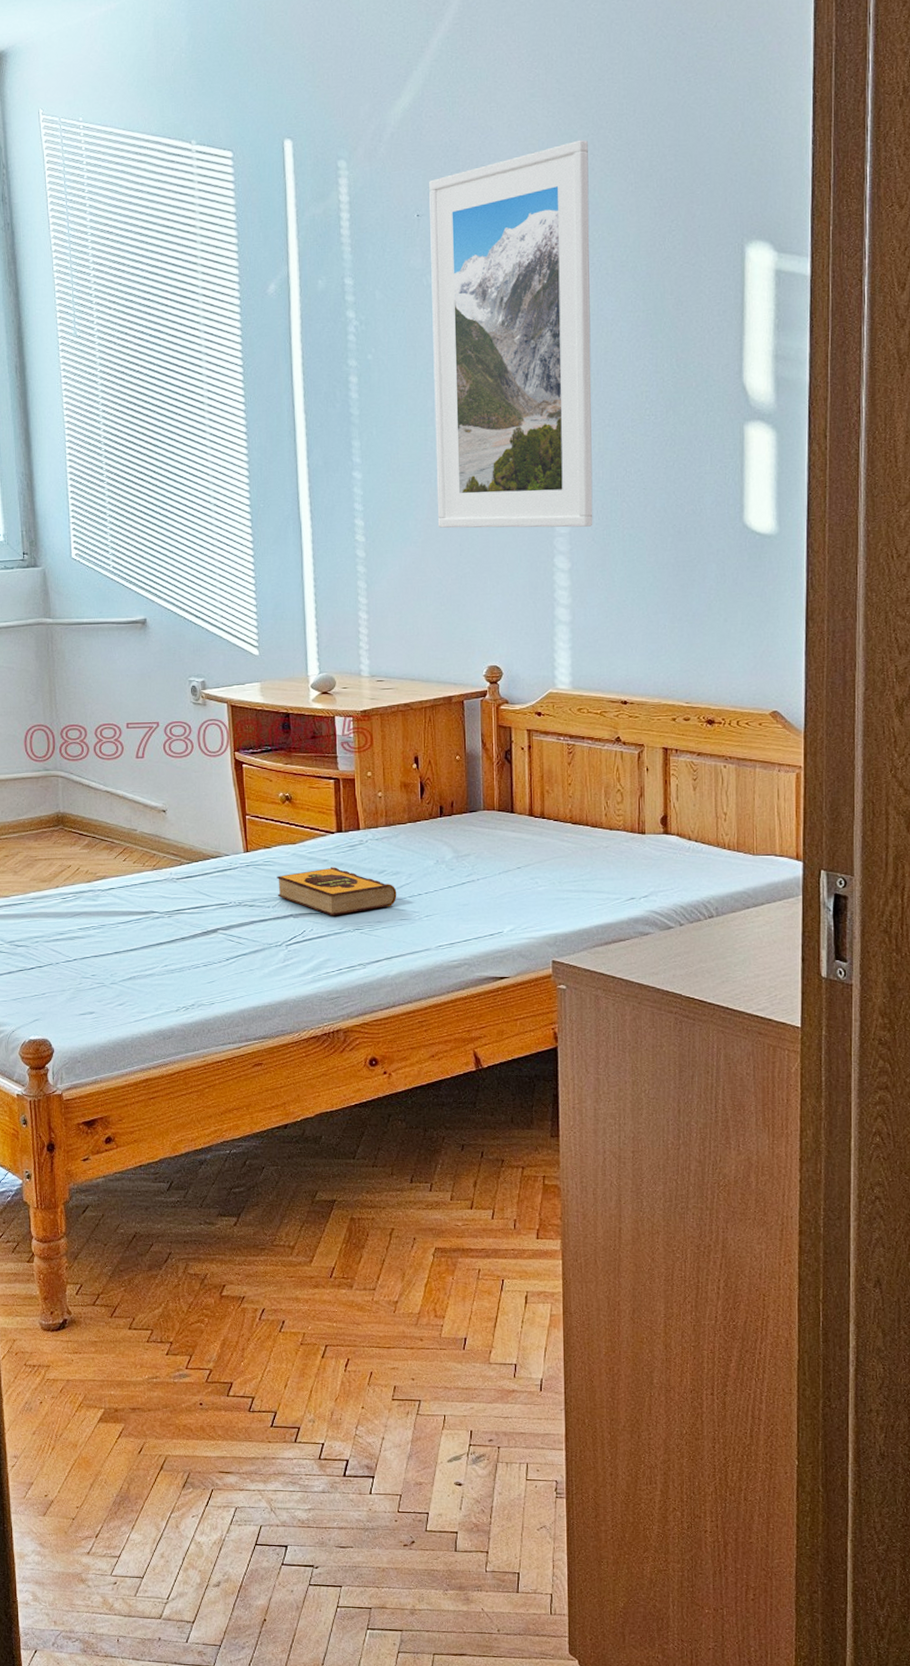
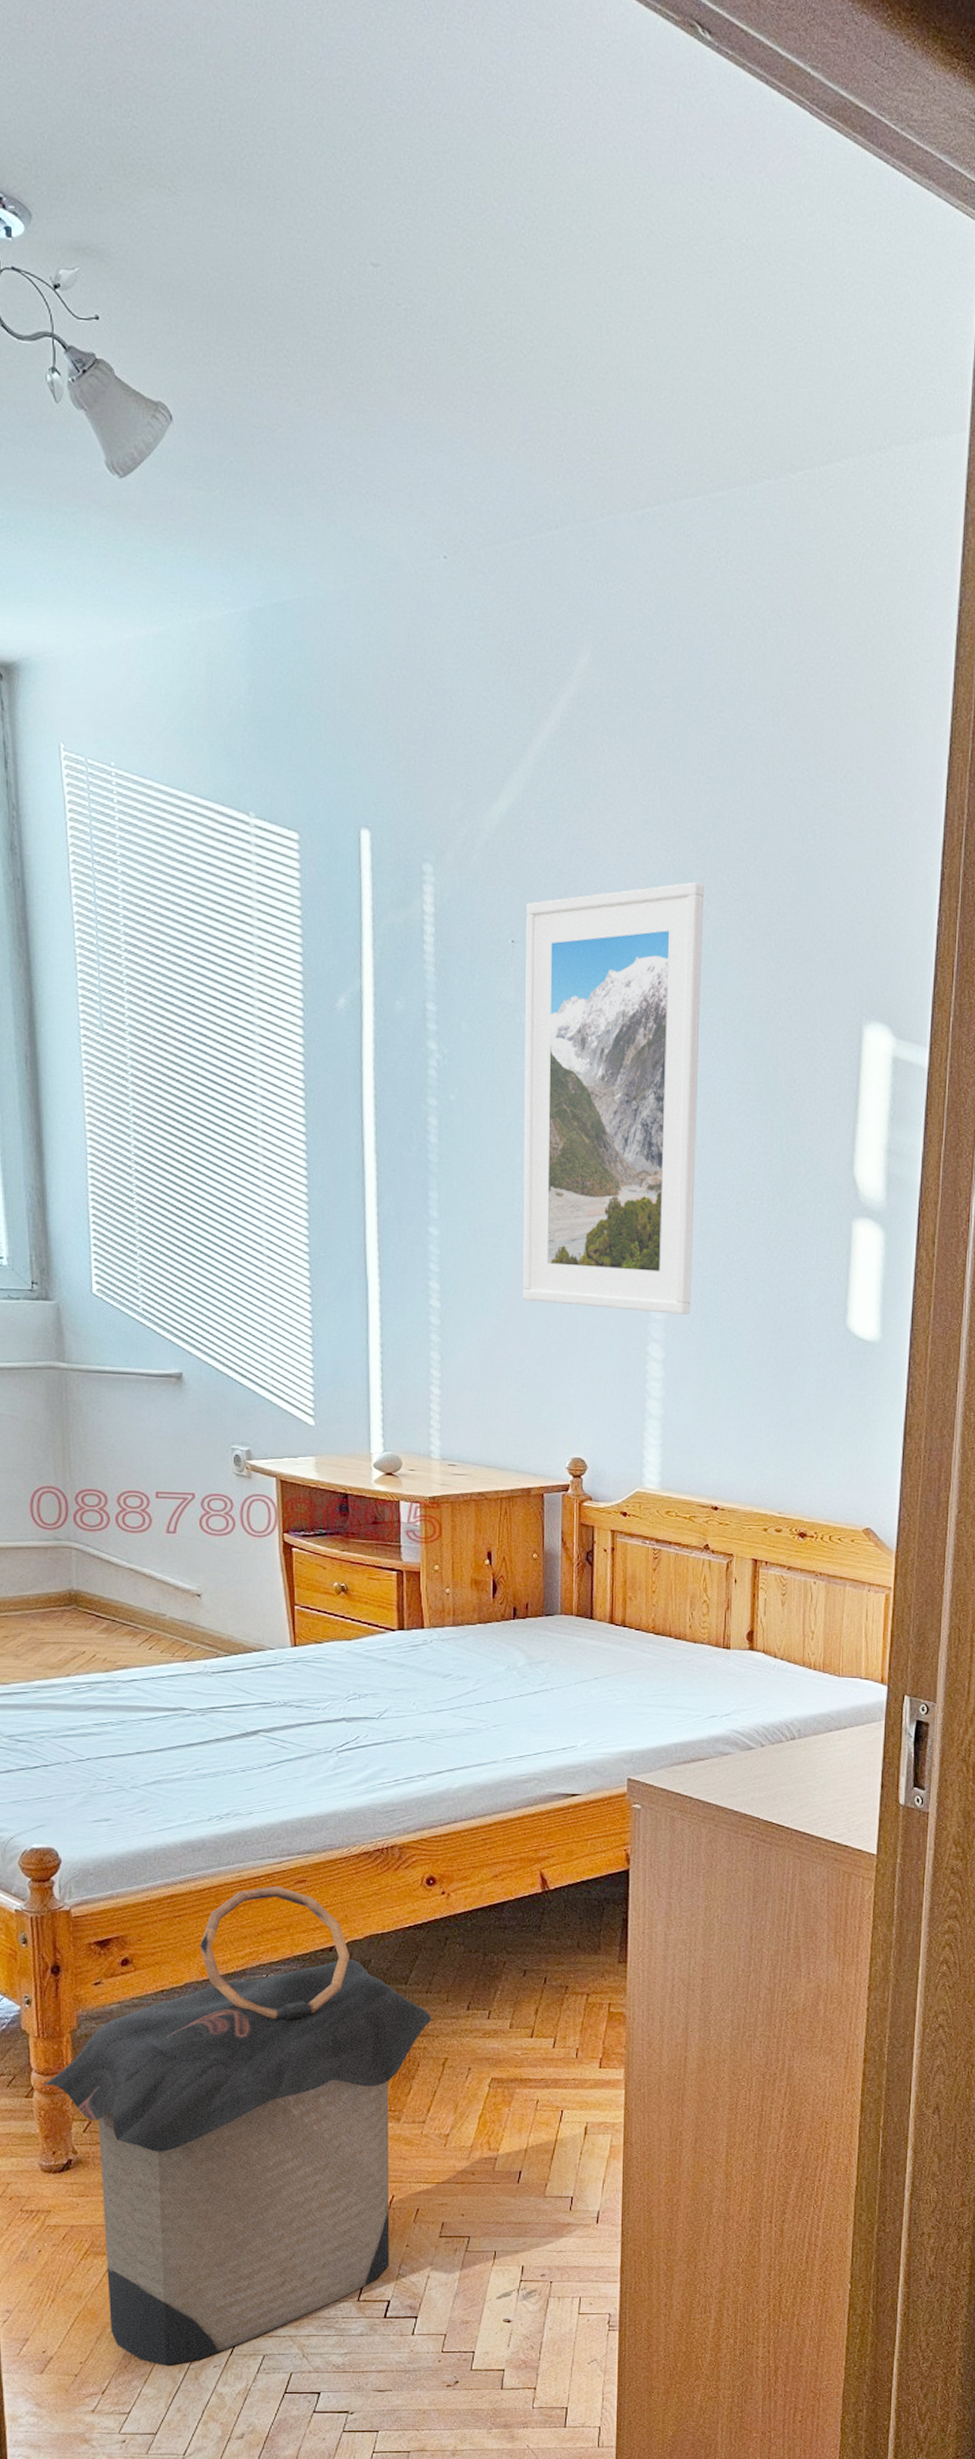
laundry hamper: none [40,1069,379,1514] -> present [41,1885,432,2365]
hardback book: present [276,867,397,916] -> none [328,1668,463,1722]

